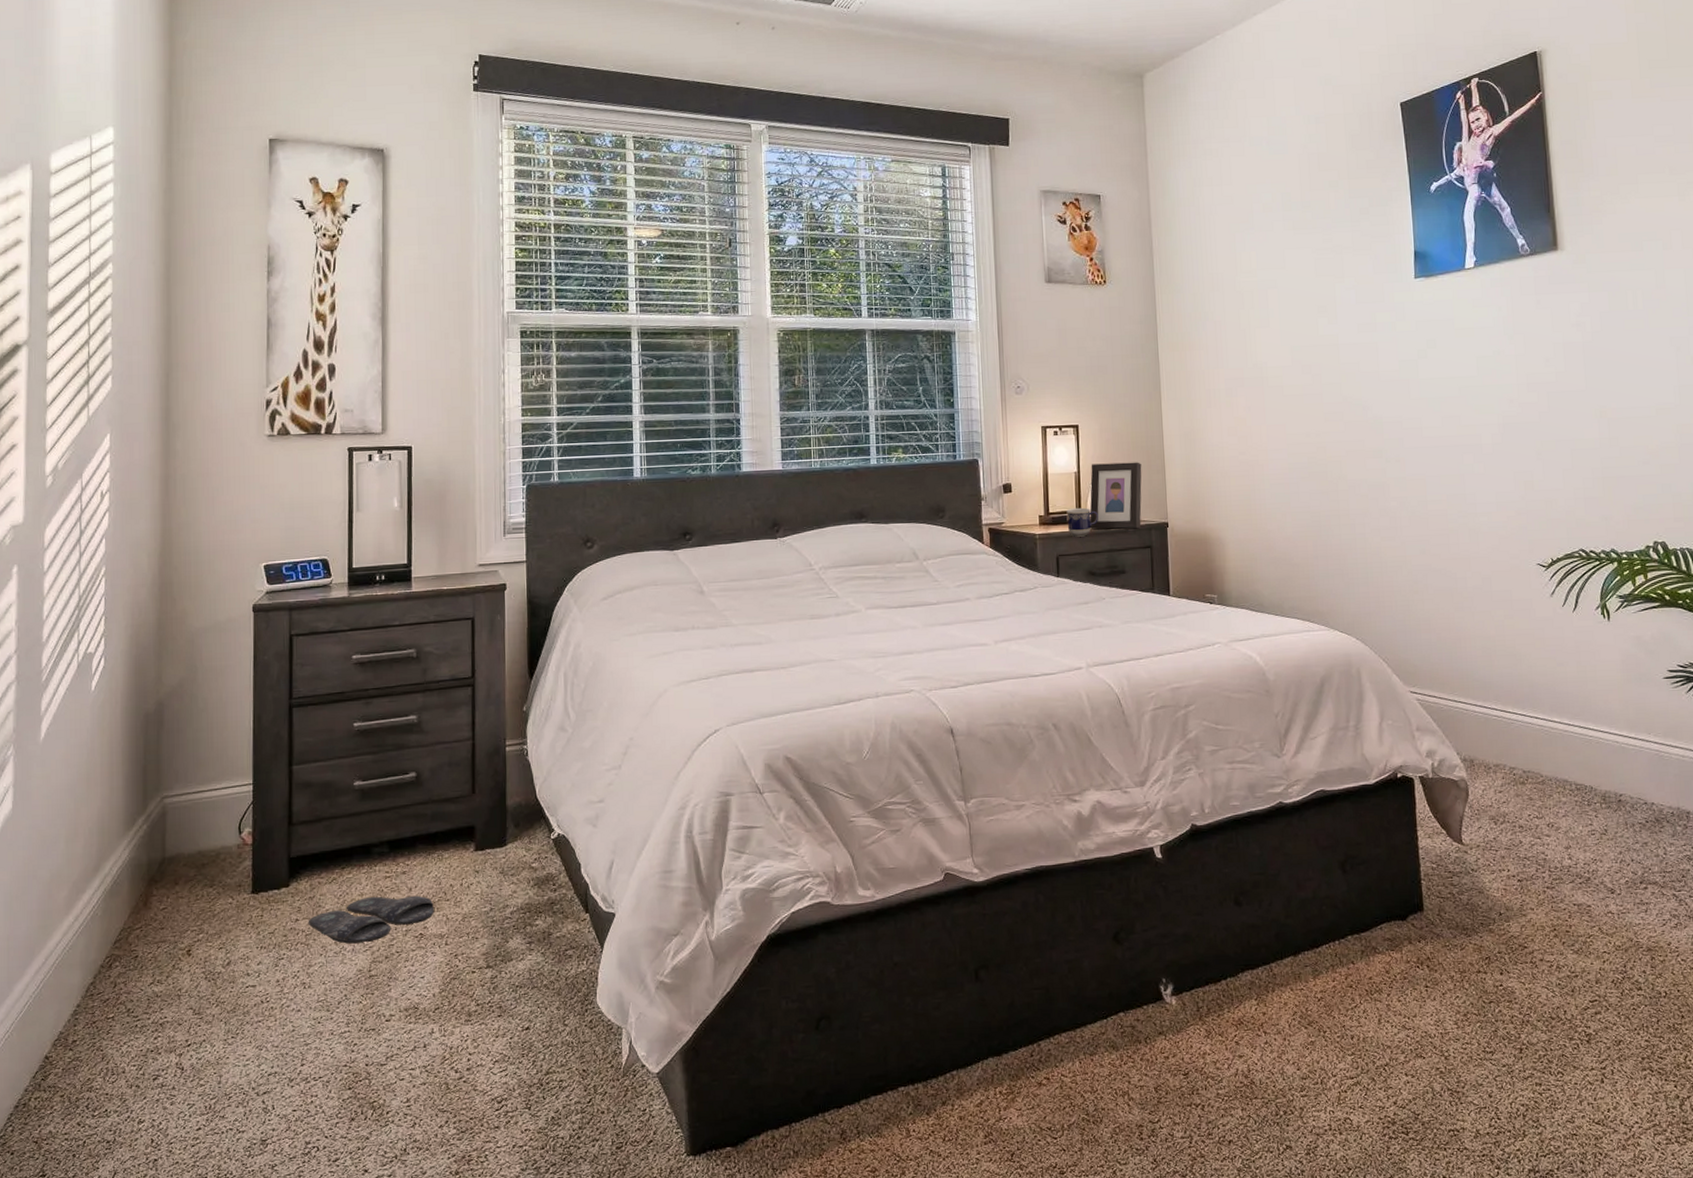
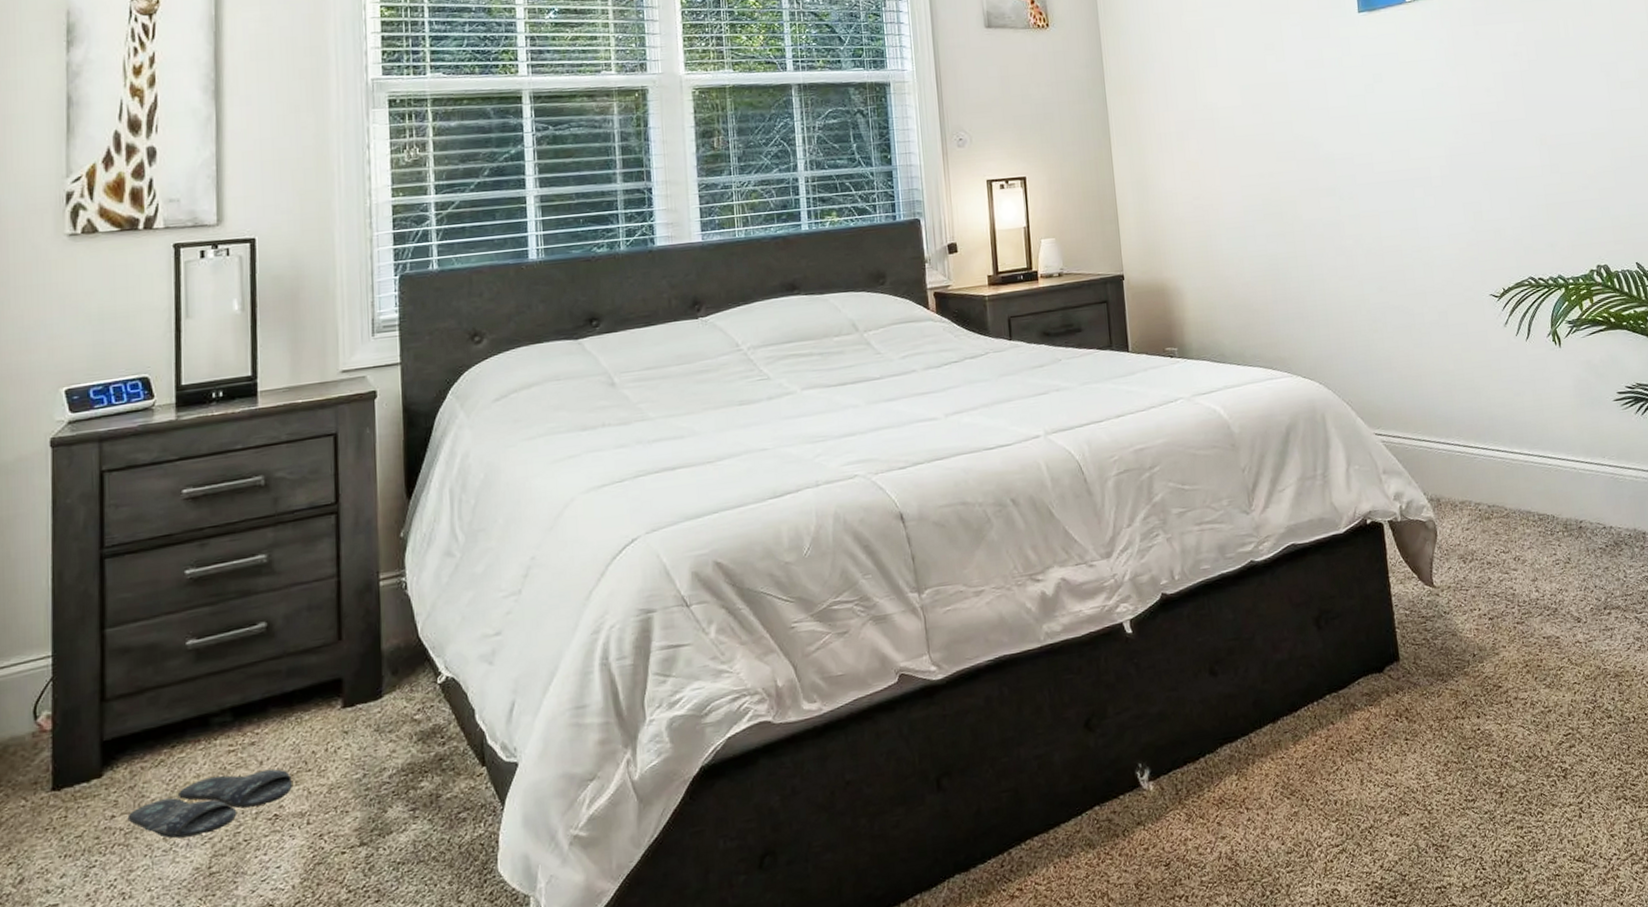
cup: present [1066,507,1098,537] -> none [1016,264,1051,296]
picture frame: present [1089,462,1142,530] -> none [1040,213,1096,288]

